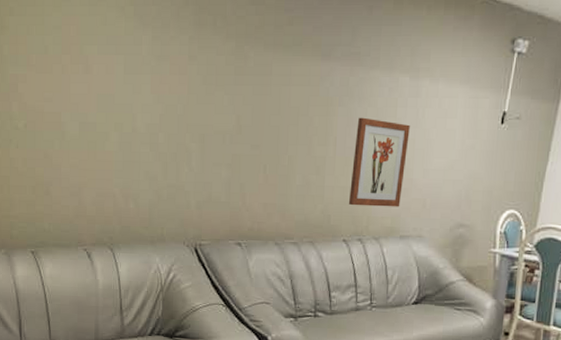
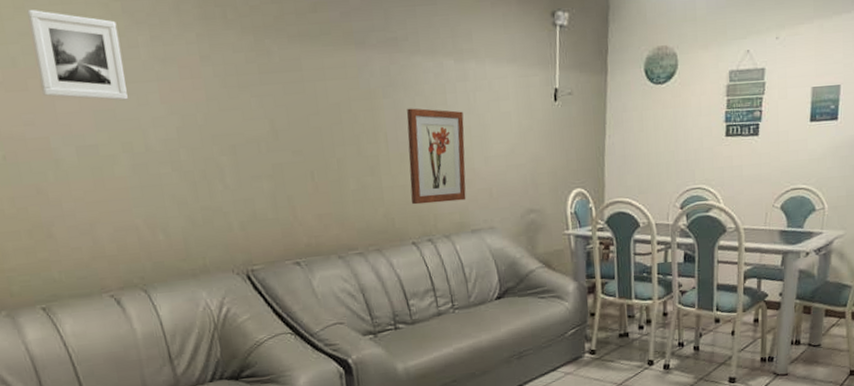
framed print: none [63,8,128,88] -> present [27,9,128,101]

